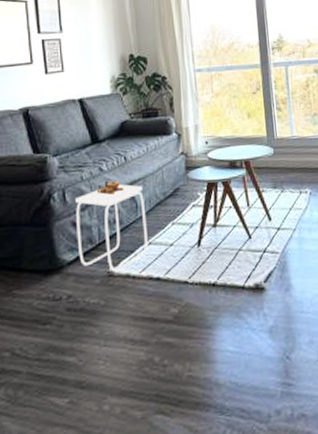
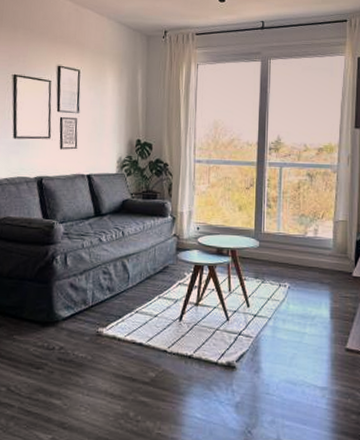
side table: present [75,180,148,273] -> none [73,251,136,333]

